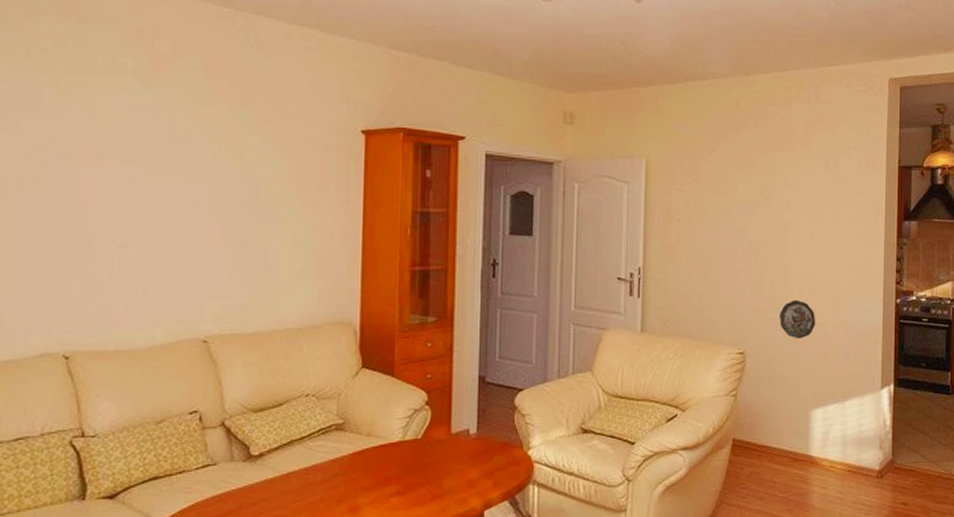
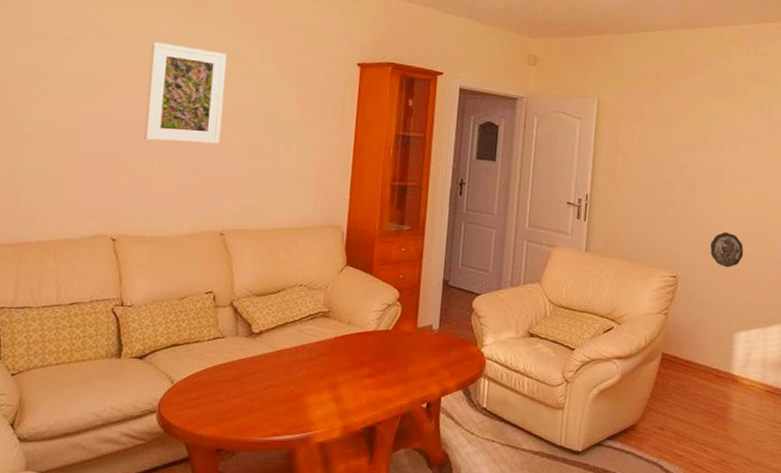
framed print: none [98,115,199,235] -> present [144,42,227,144]

